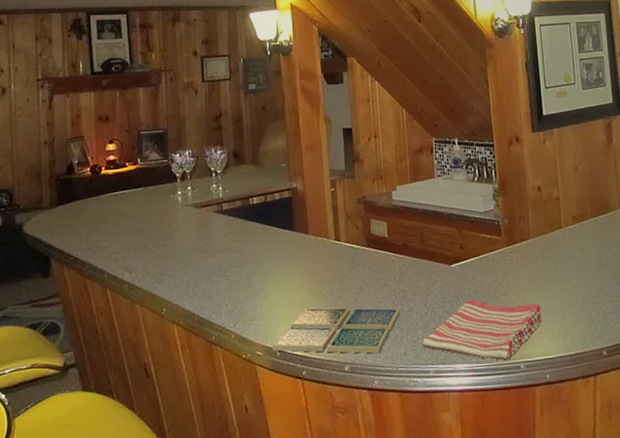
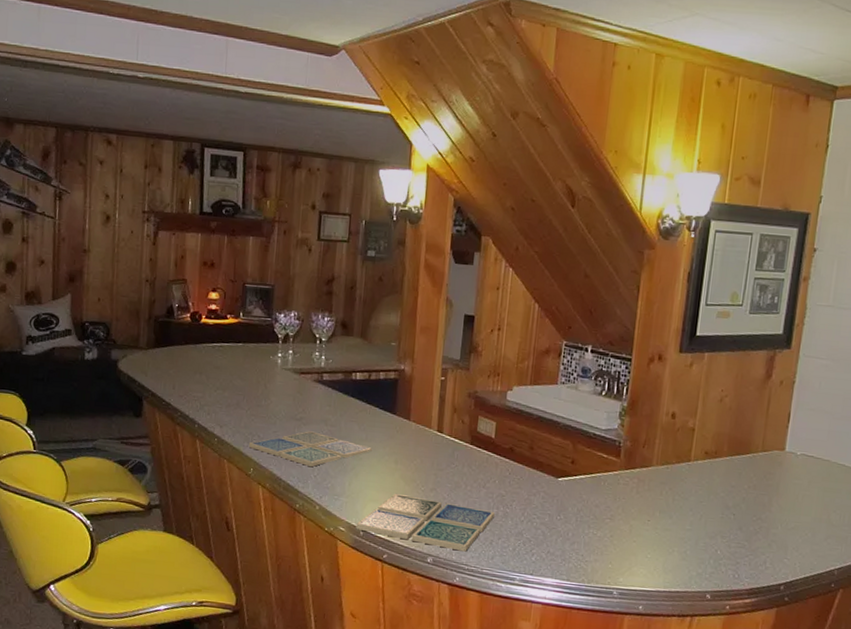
drink coaster: none [158,261,277,297] -> present [248,431,372,468]
dish towel: present [422,299,542,361] -> none [512,517,648,585]

